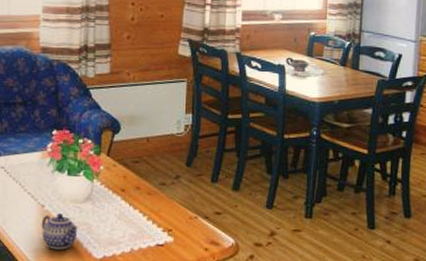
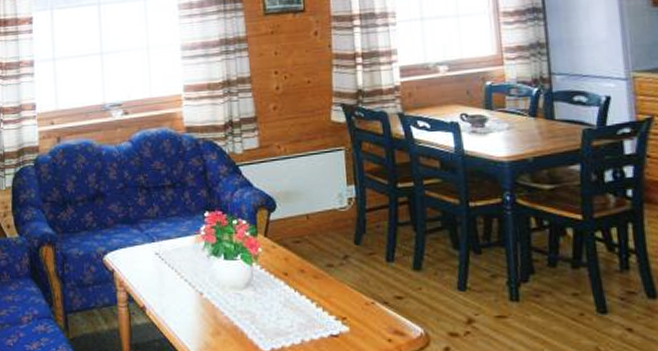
teapot: present [41,214,79,250] -> none [201,302,242,341]

